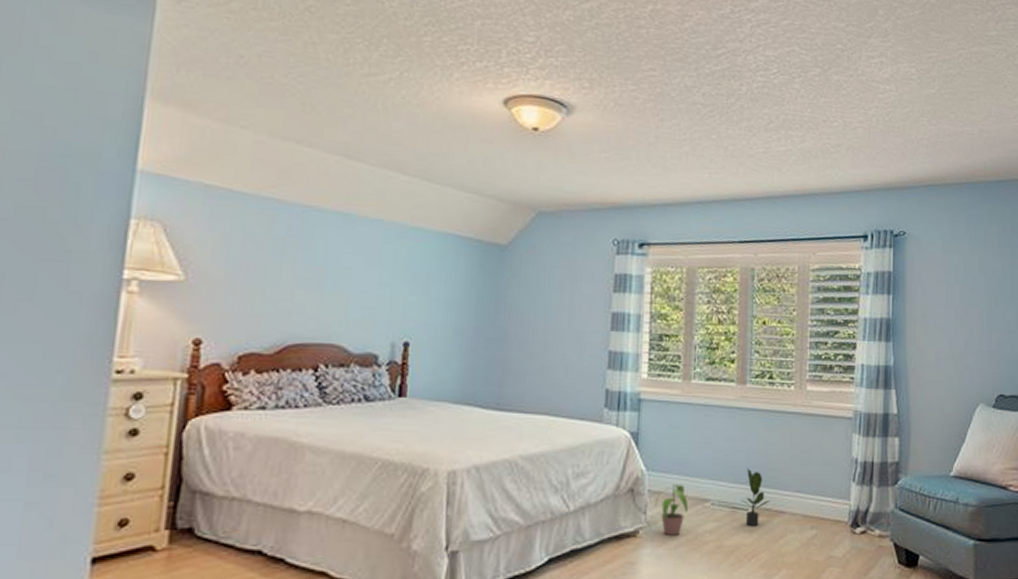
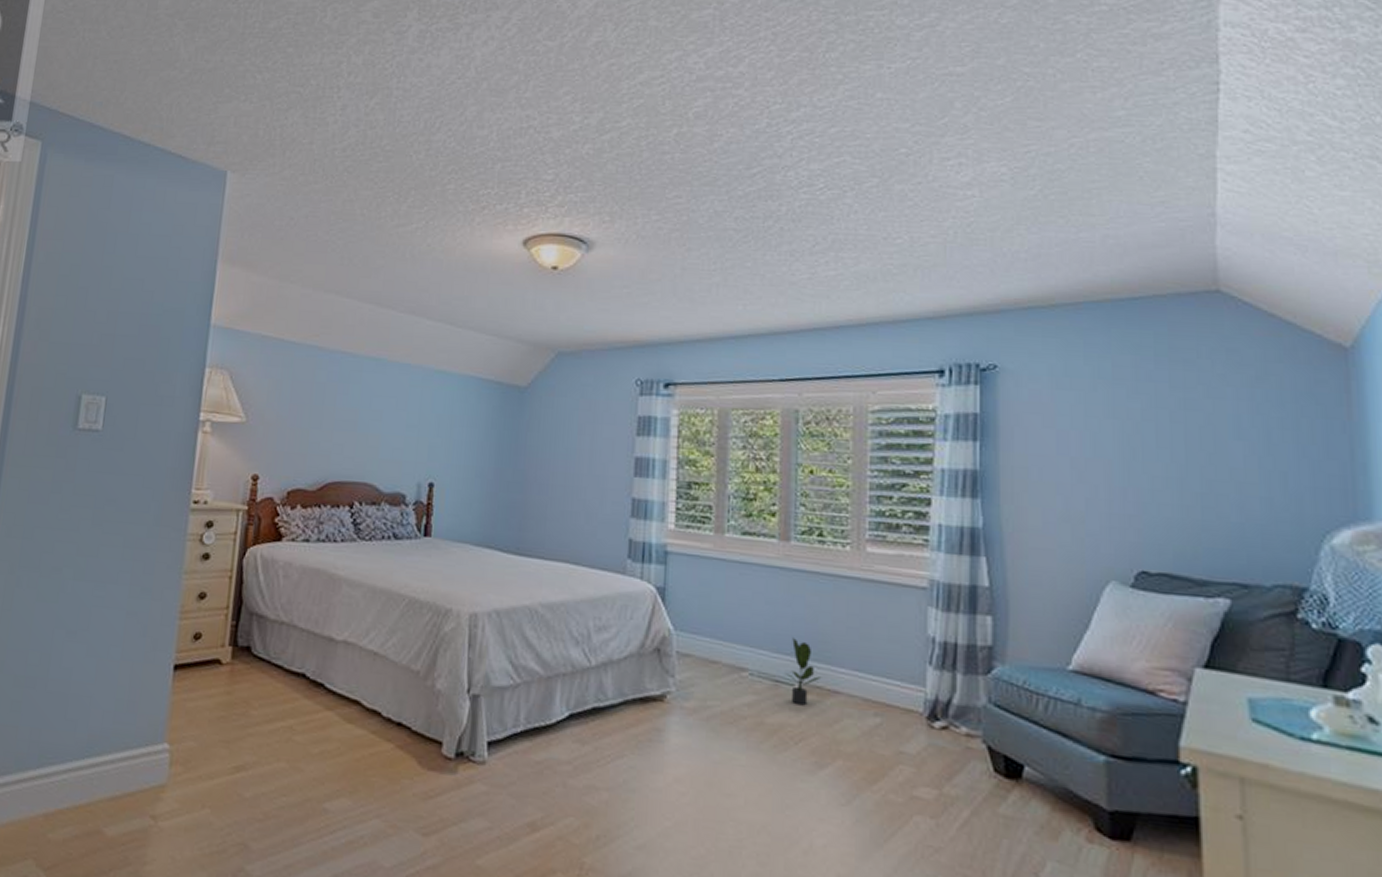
potted plant: present [654,483,688,535] -> none [683,647,722,705]

